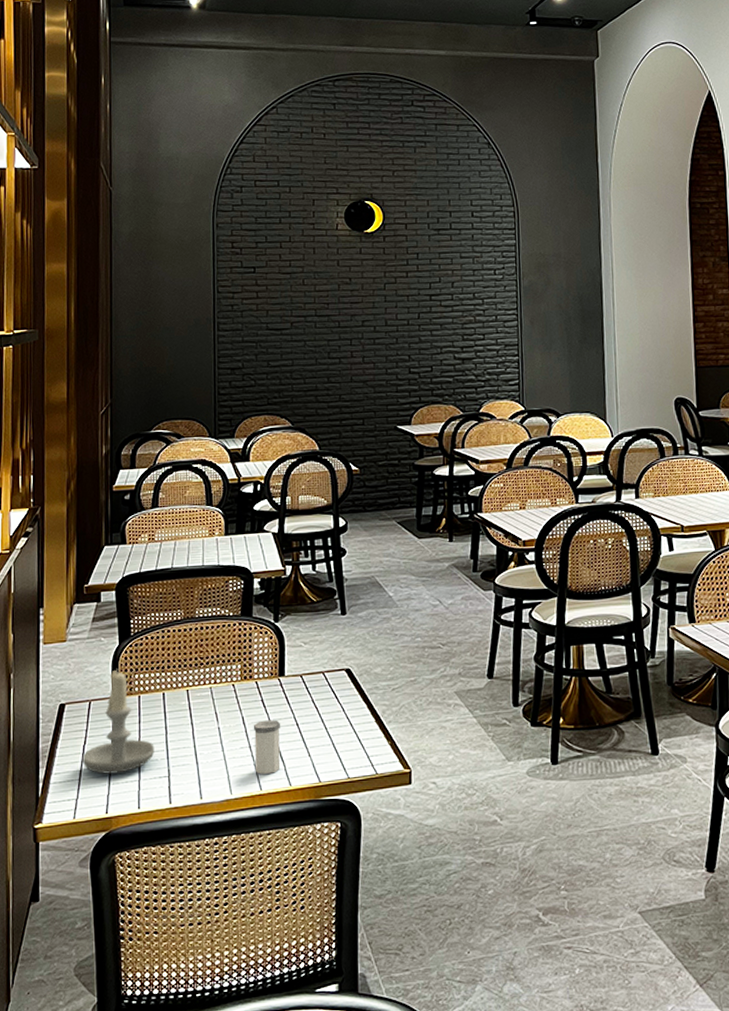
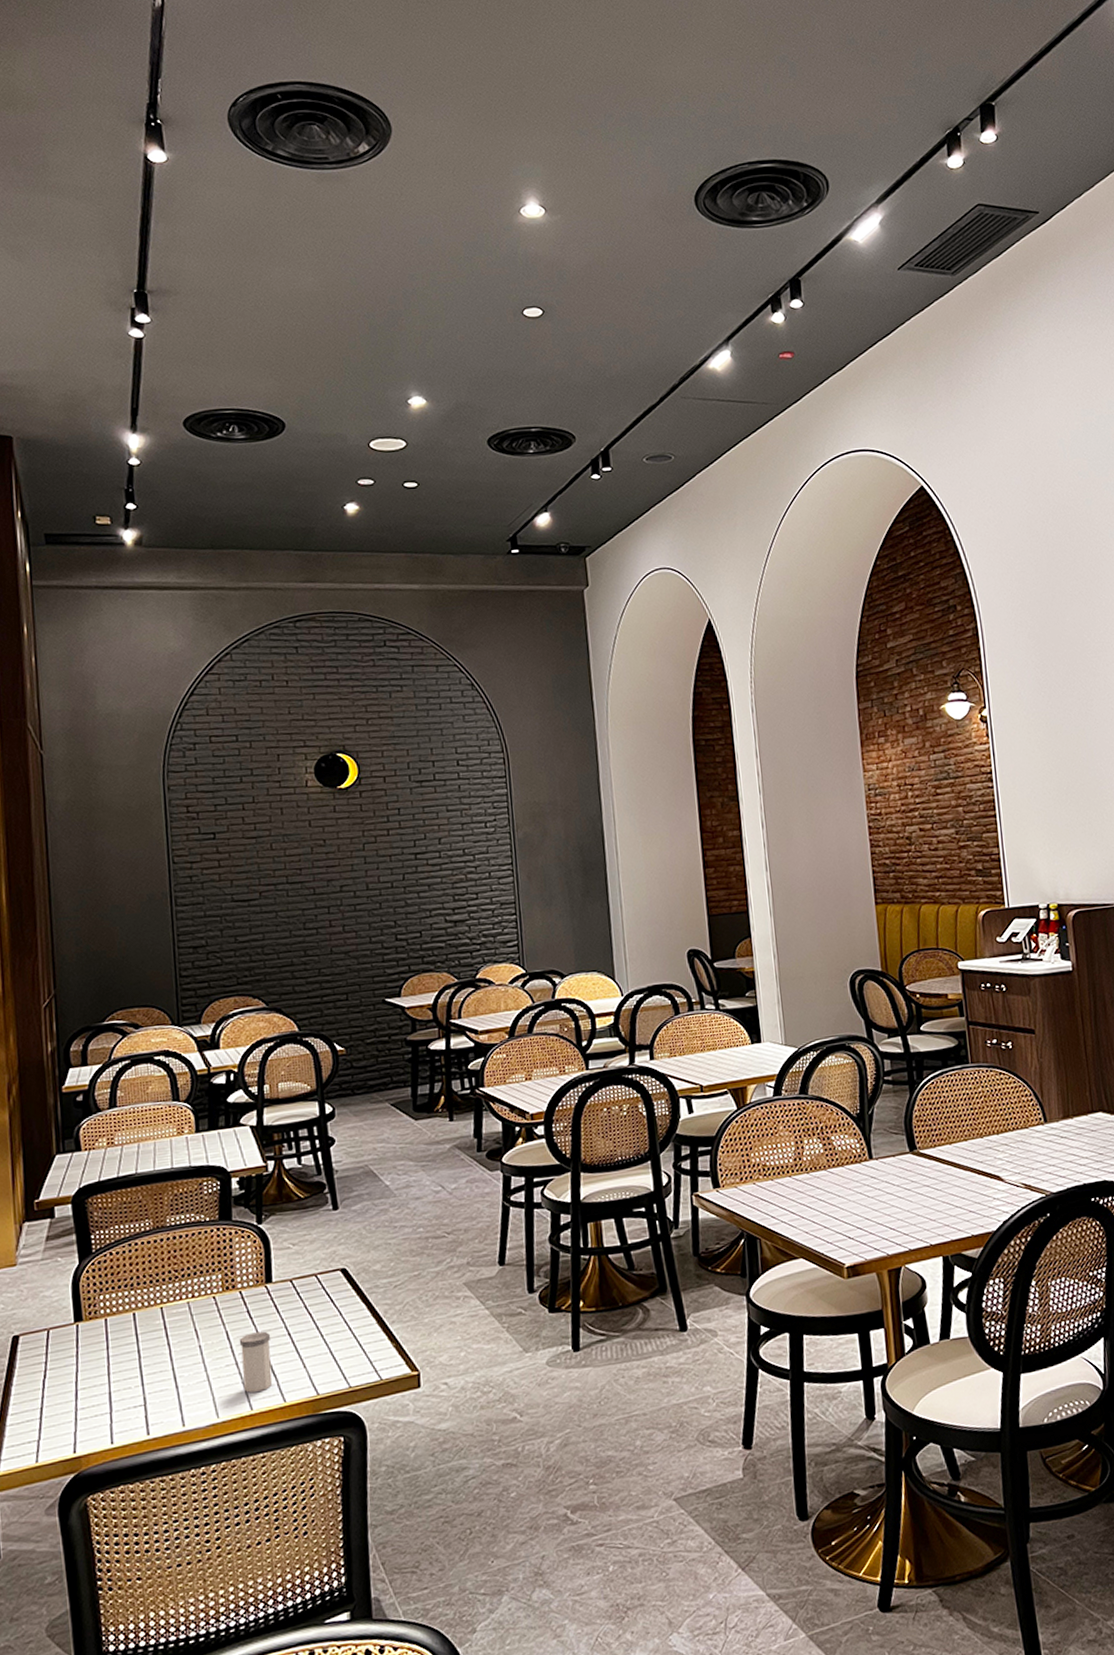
candle: present [82,668,155,774] -> none [42,1290,127,1410]

